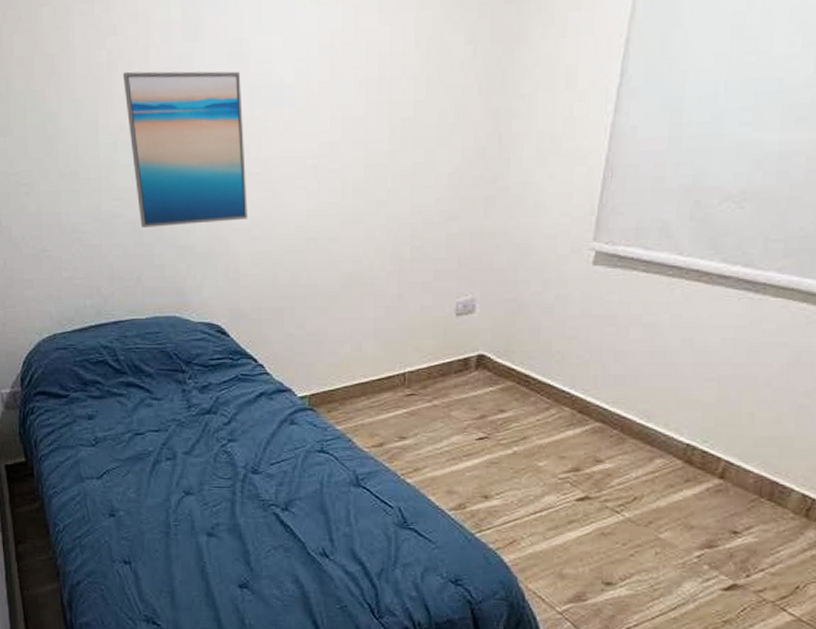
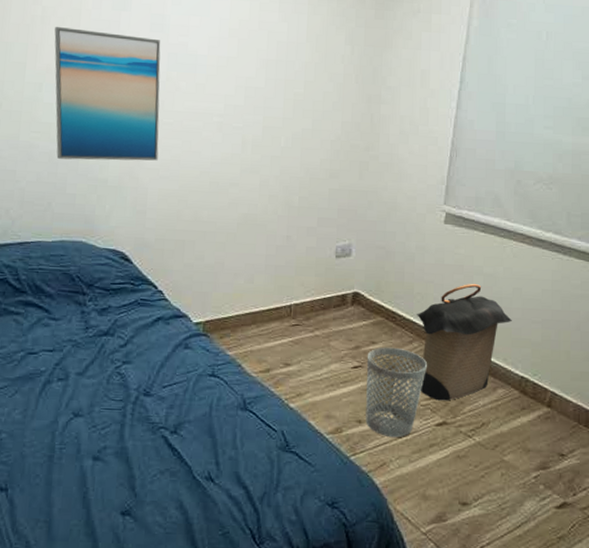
wastebasket: none [493,415,567,514] -> present [365,347,427,438]
laundry hamper: none [554,336,678,474] -> present [416,283,512,401]

